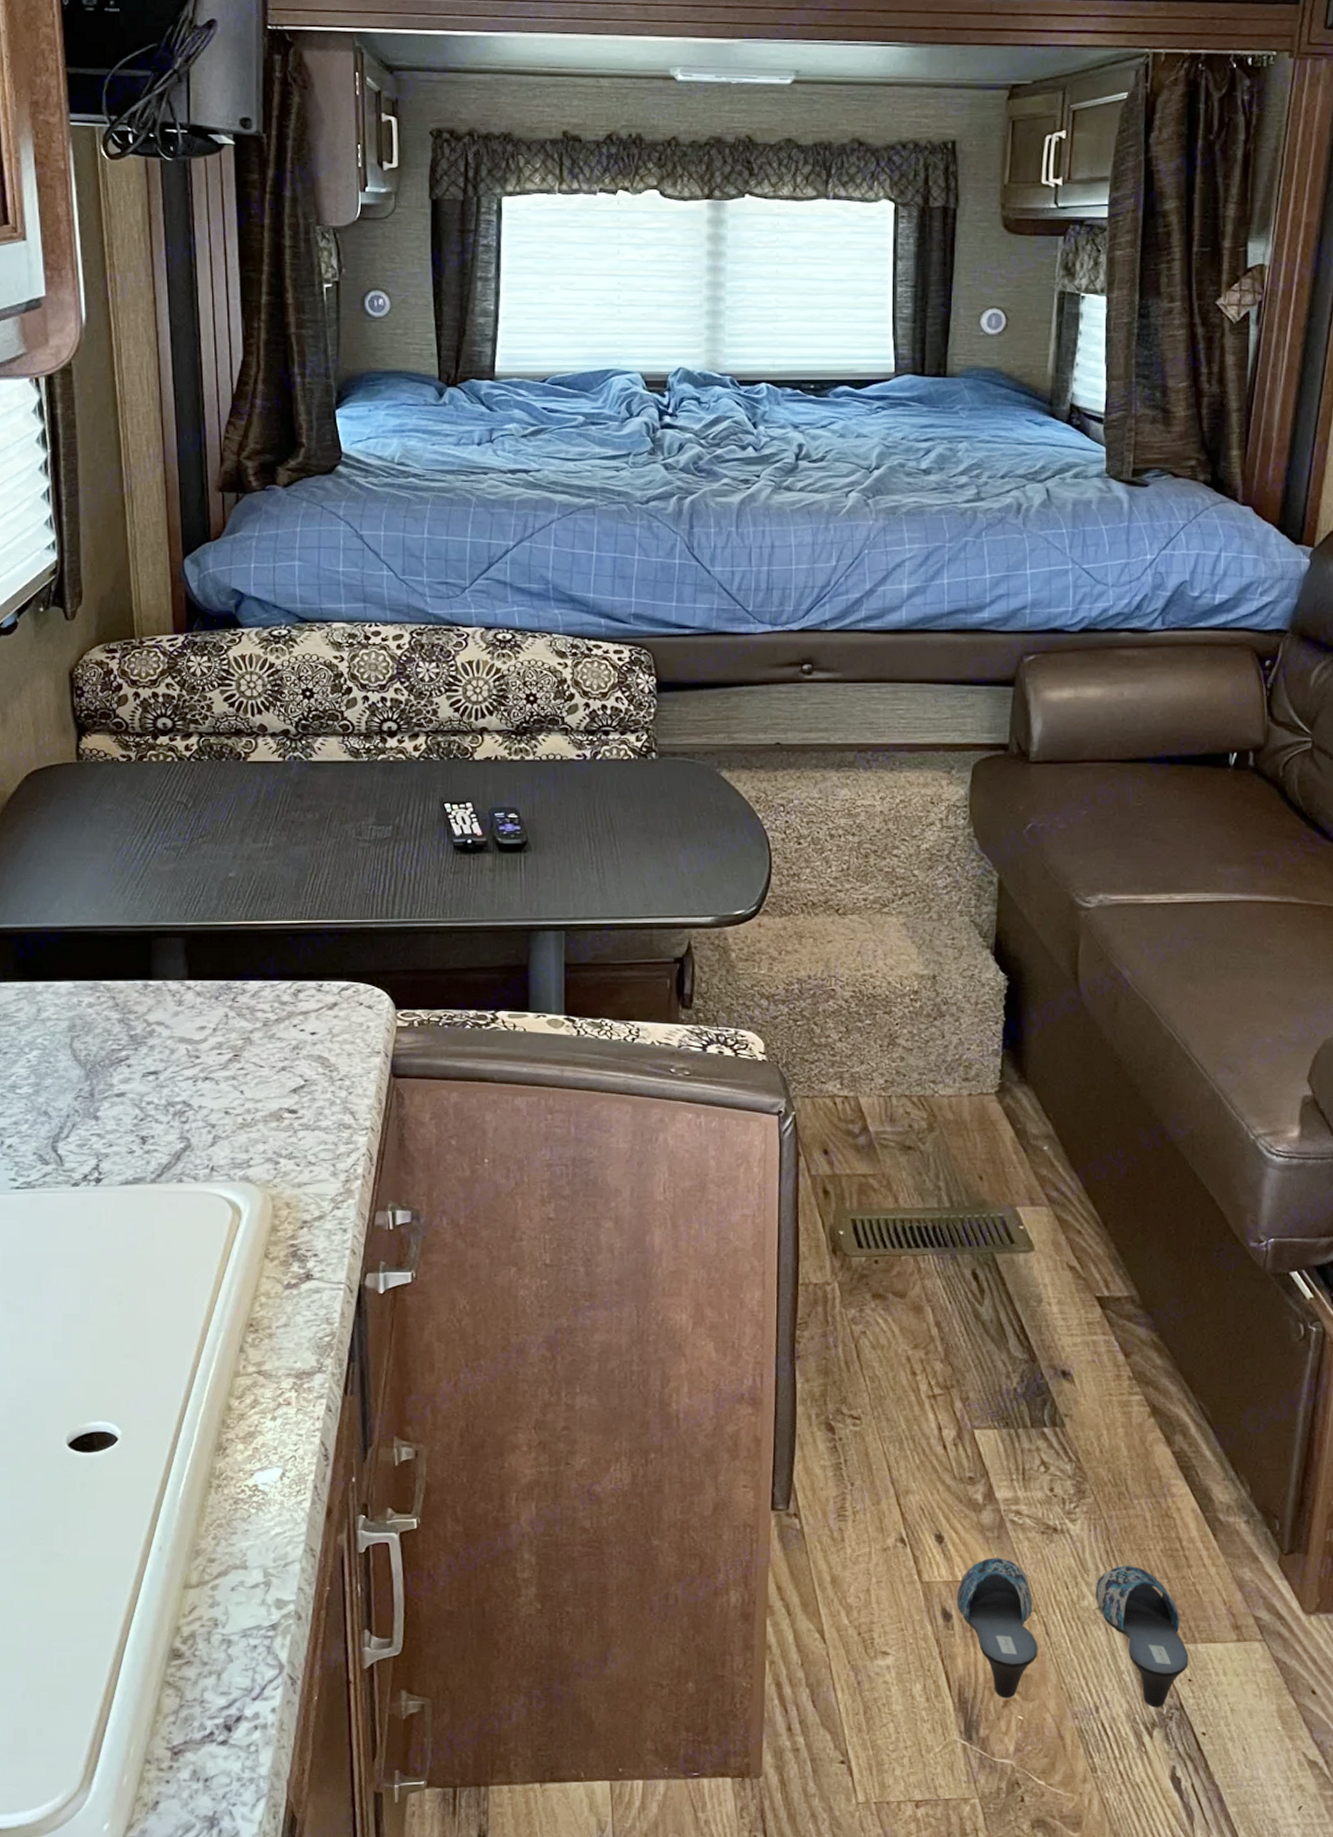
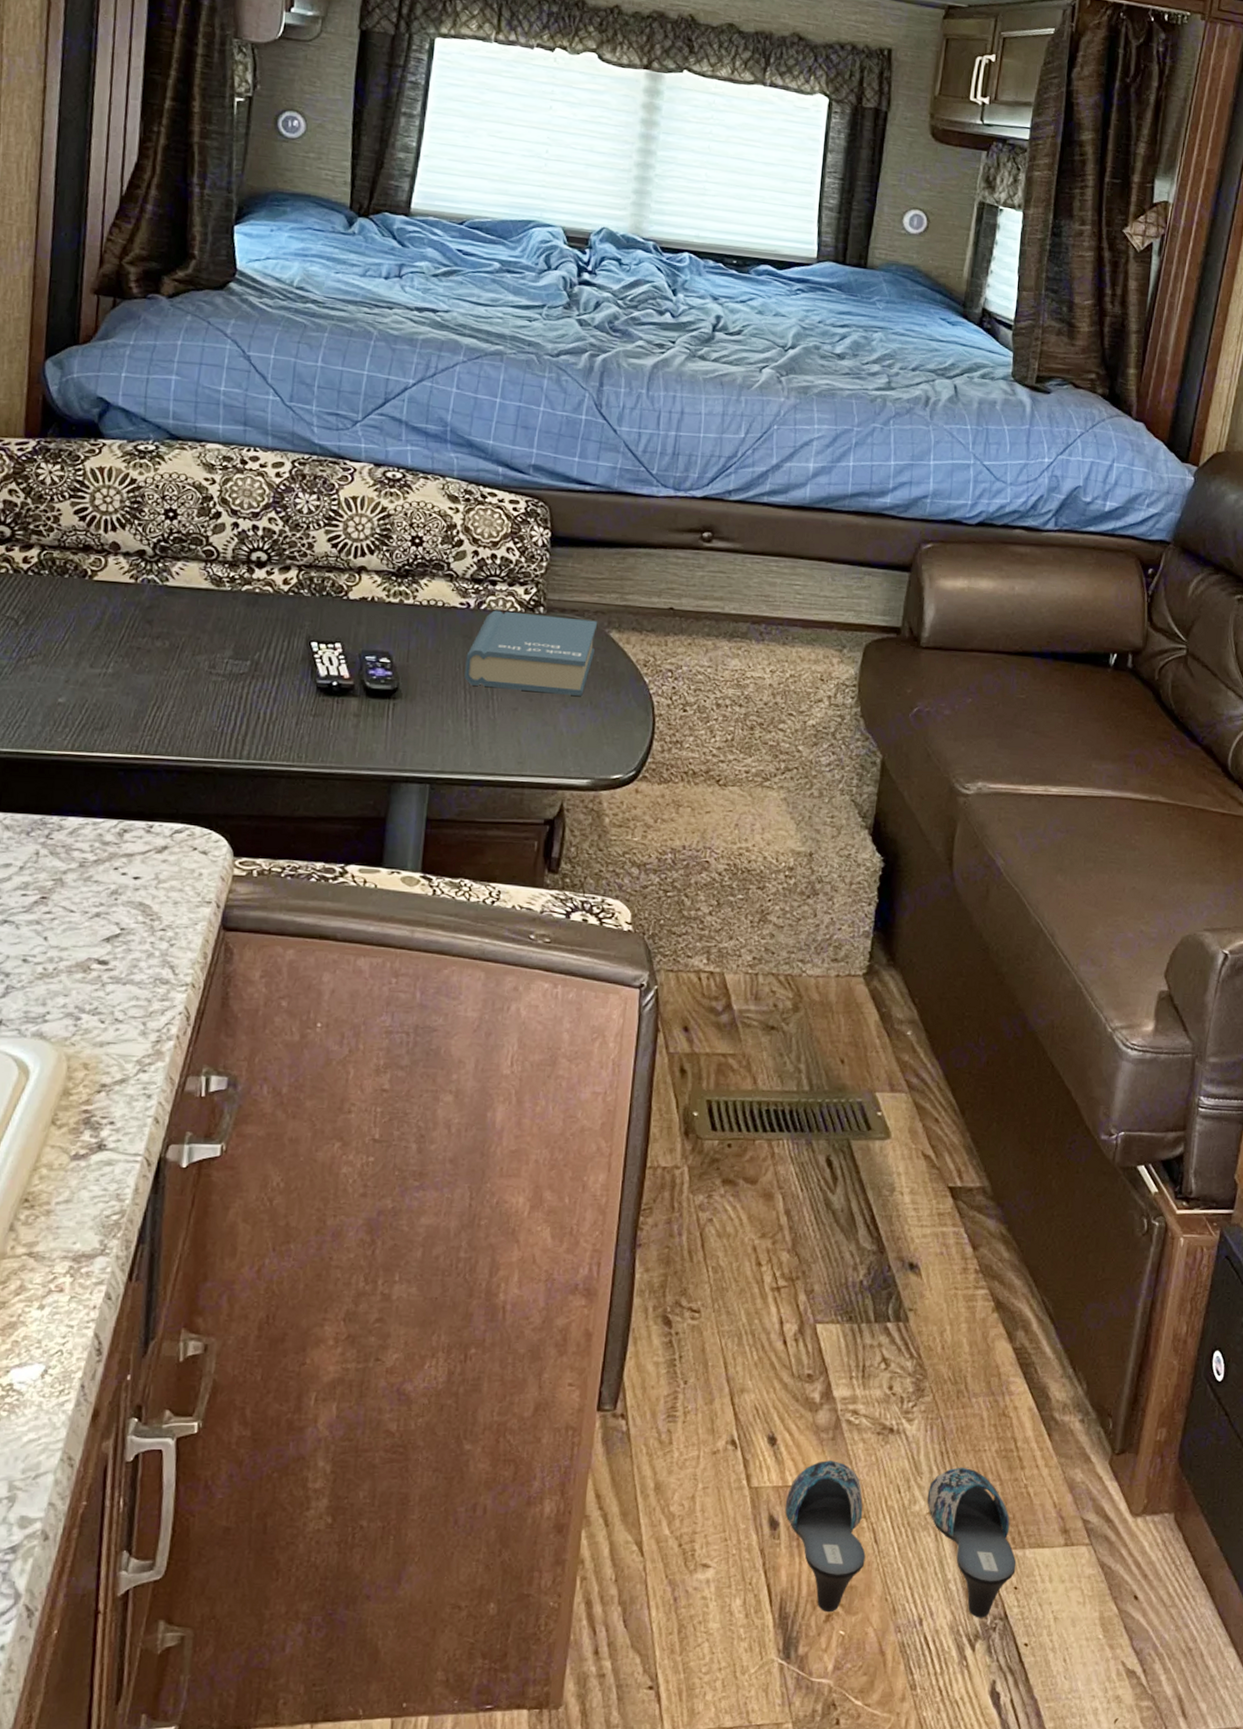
book: none [587,759,709,836] -> present [464,610,598,696]

